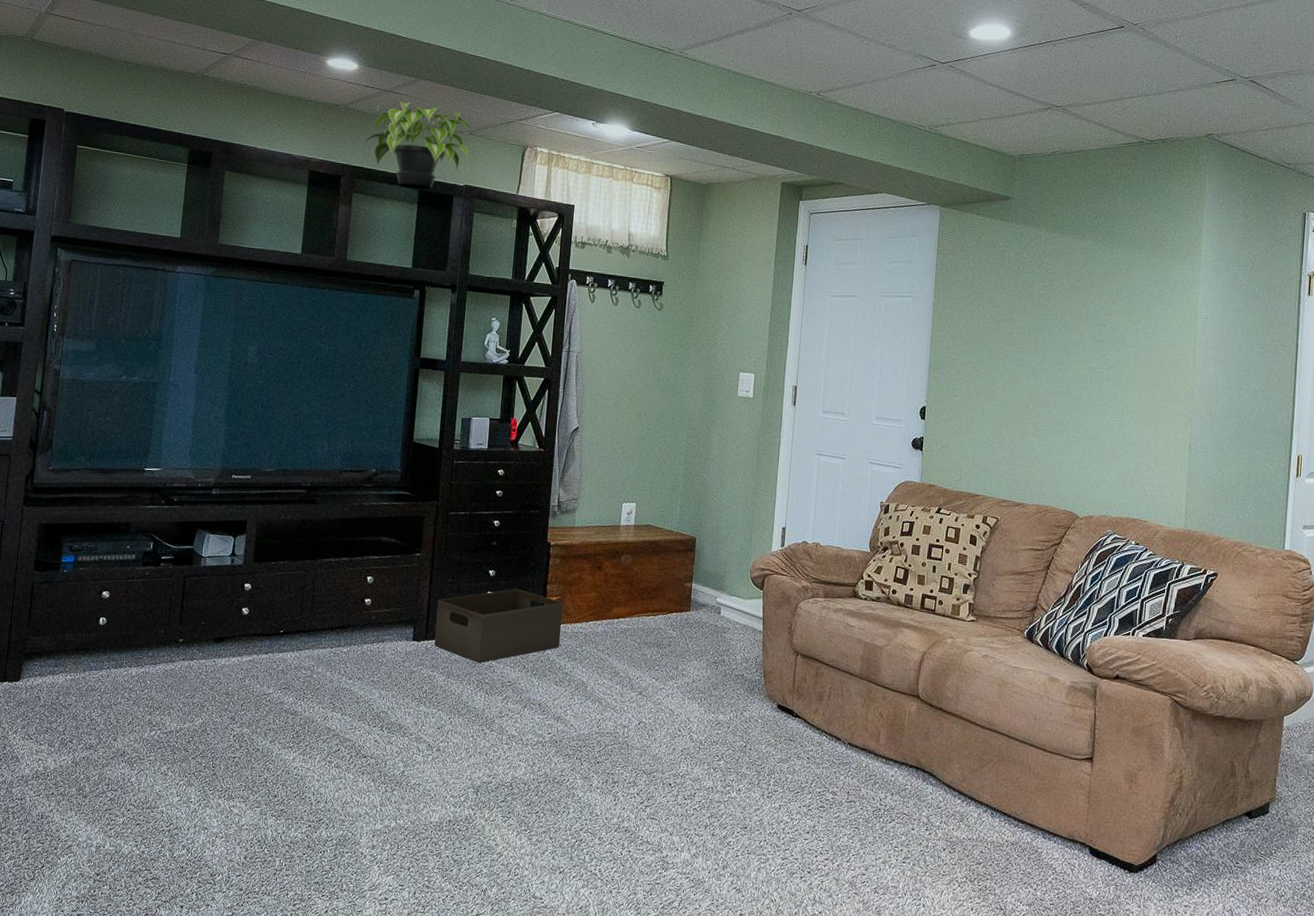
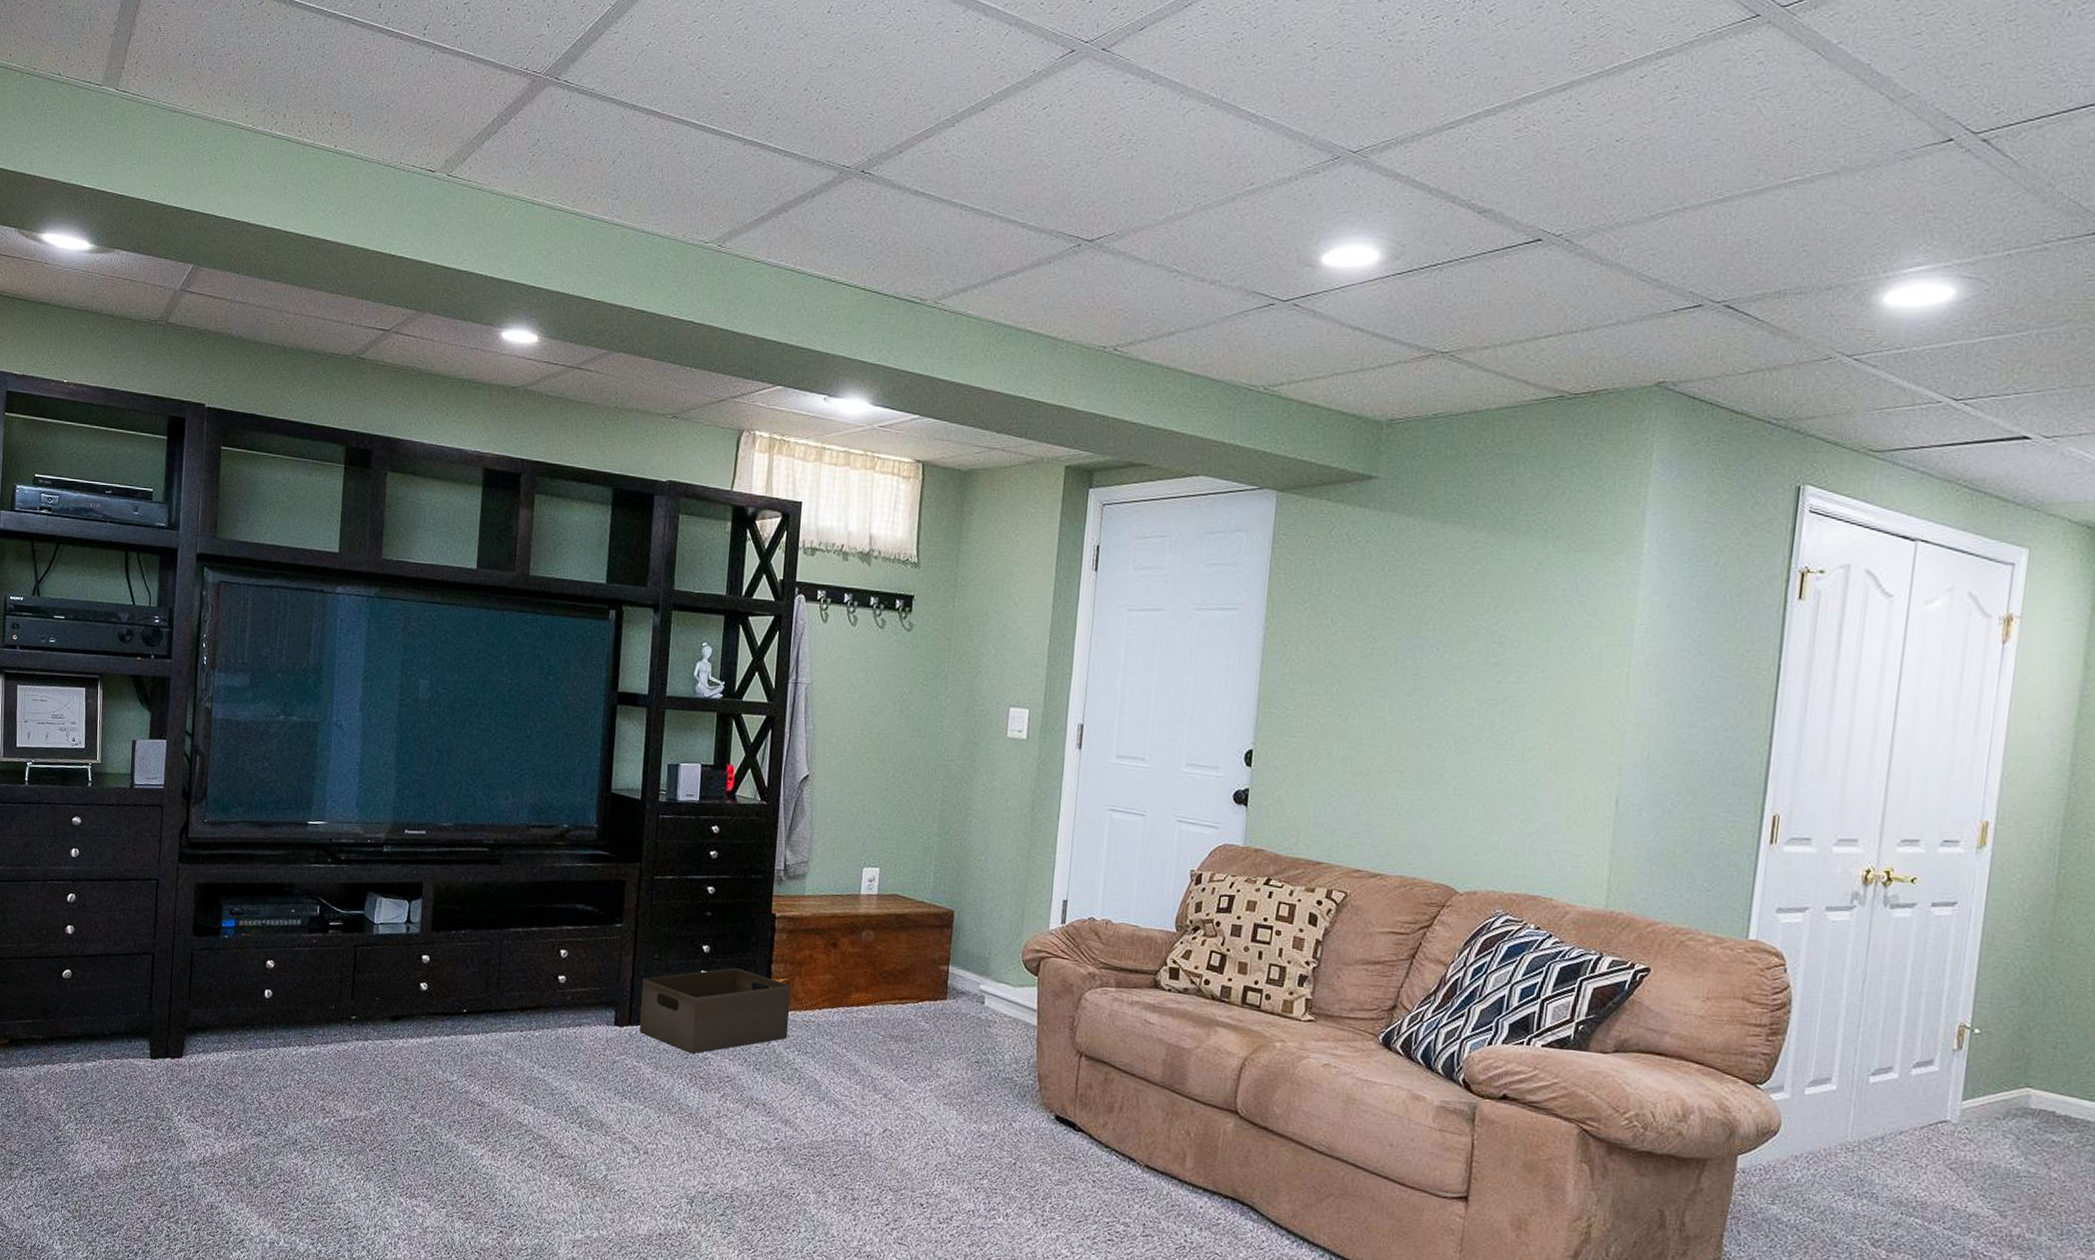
plant: present [364,102,474,190] -> none [547,380,678,488]

